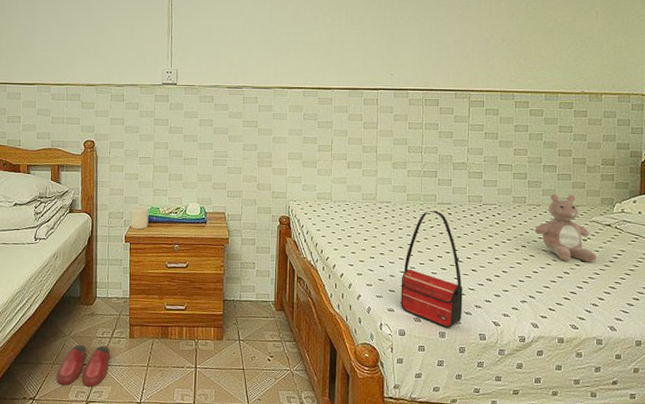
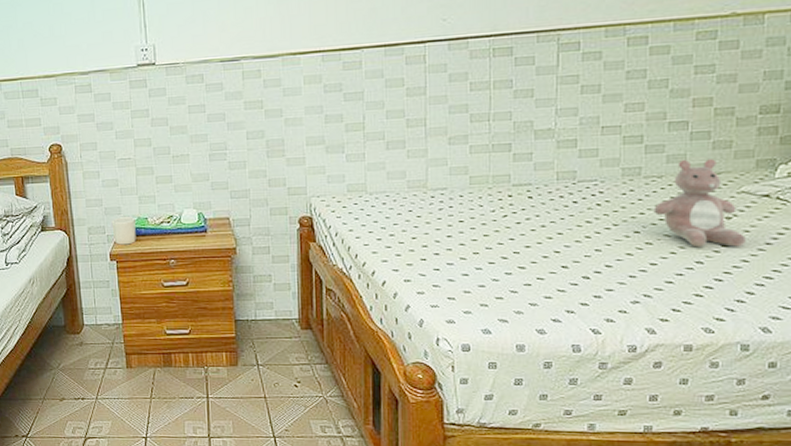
slippers: present [56,344,110,387] -> none [48,377,106,422]
shoulder bag: present [401,211,463,328] -> none [463,195,549,340]

